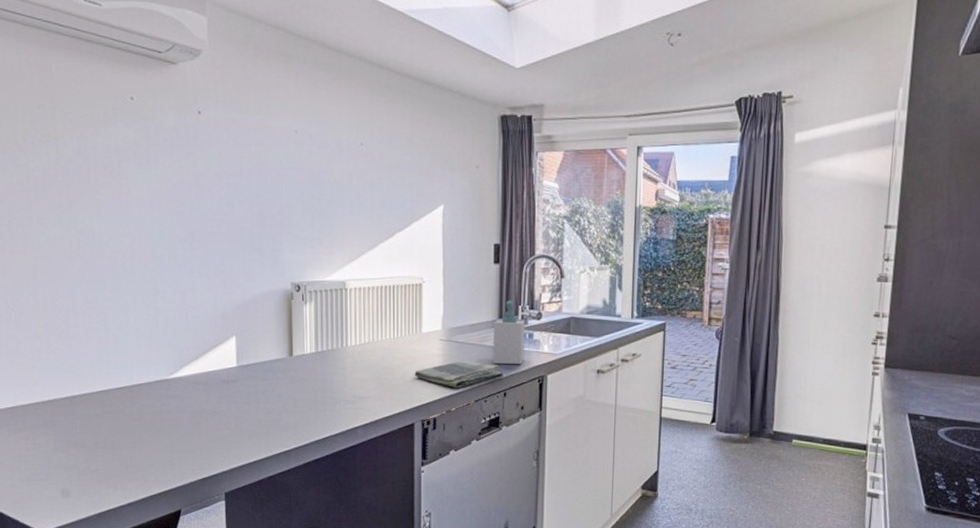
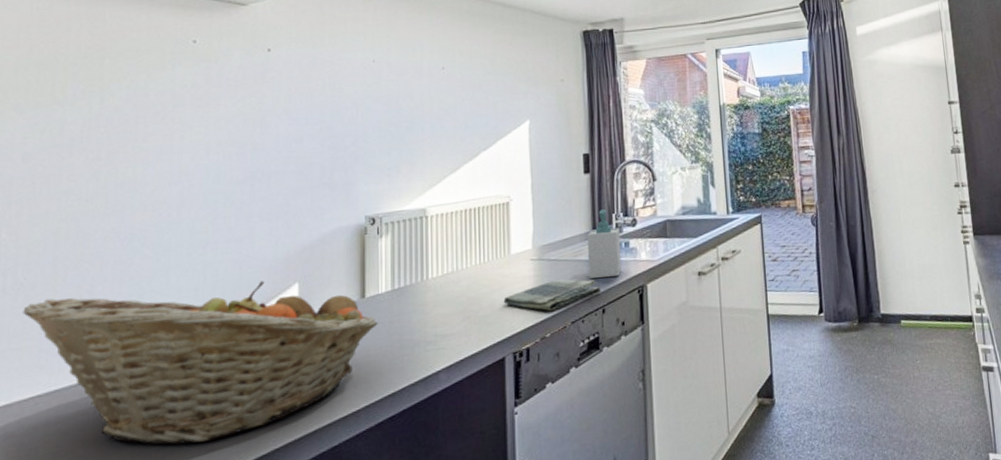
fruit basket: none [16,325,304,458] -> present [22,281,378,445]

